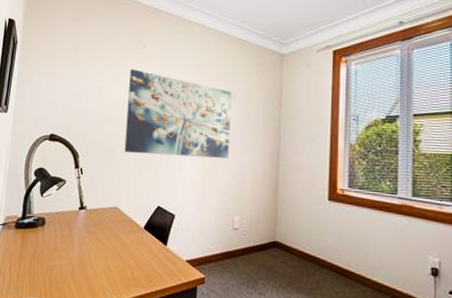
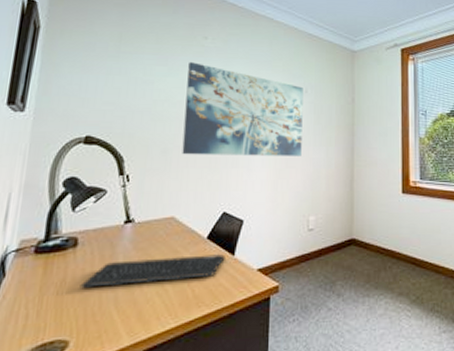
keyboard: none [46,240,159,262] -> present [80,254,225,288]

